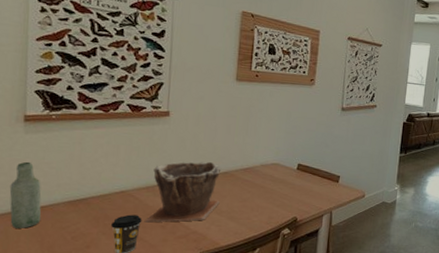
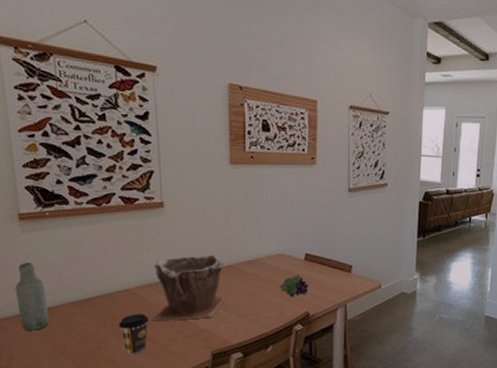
fruit: none [271,182,299,203] -> present [280,274,309,297]

